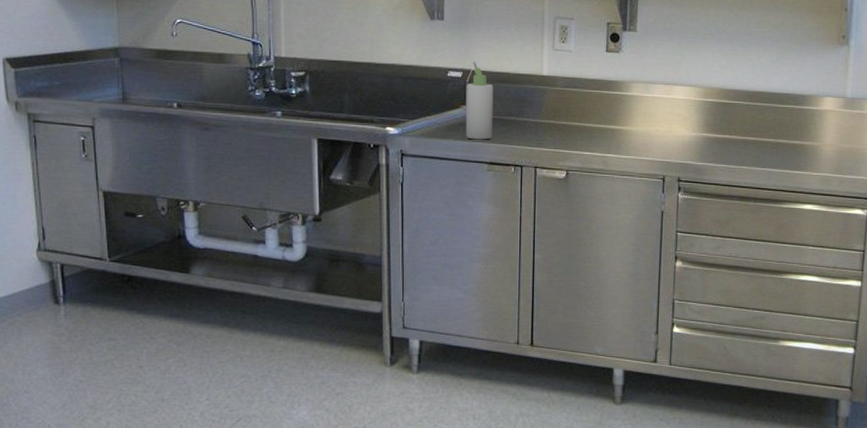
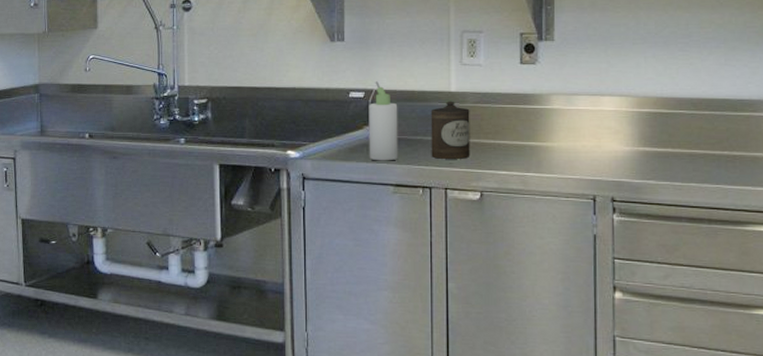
canister: none [523,84,560,140] -> present [430,101,470,159]

